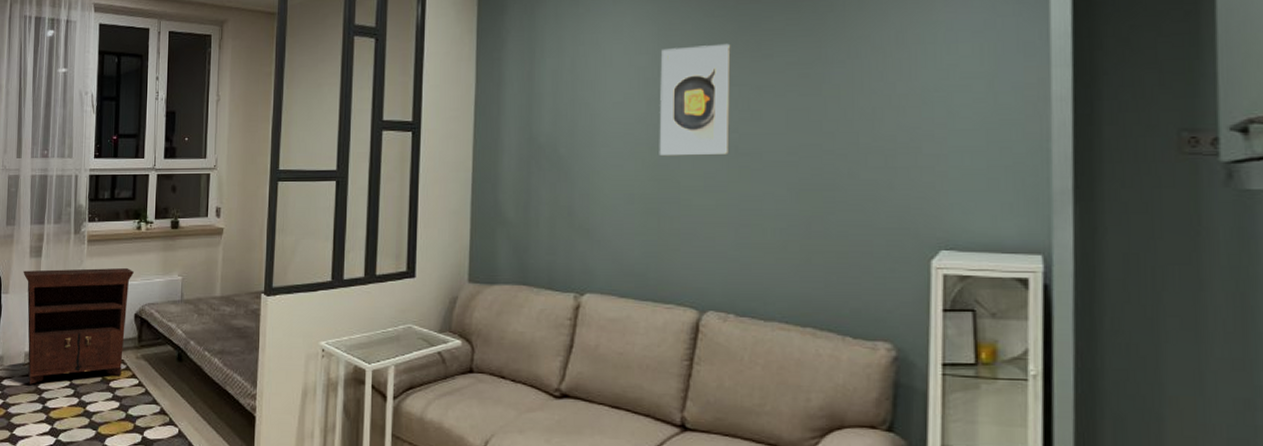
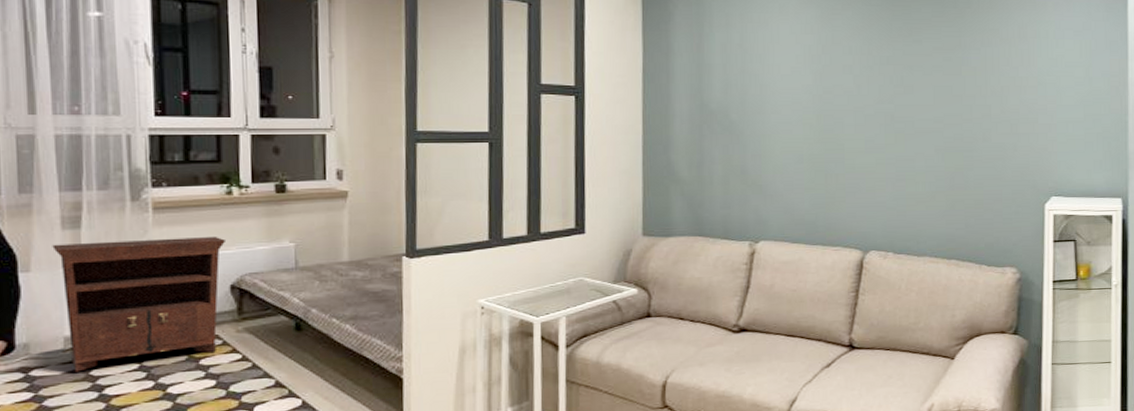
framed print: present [659,43,731,157] -> none [824,28,887,123]

